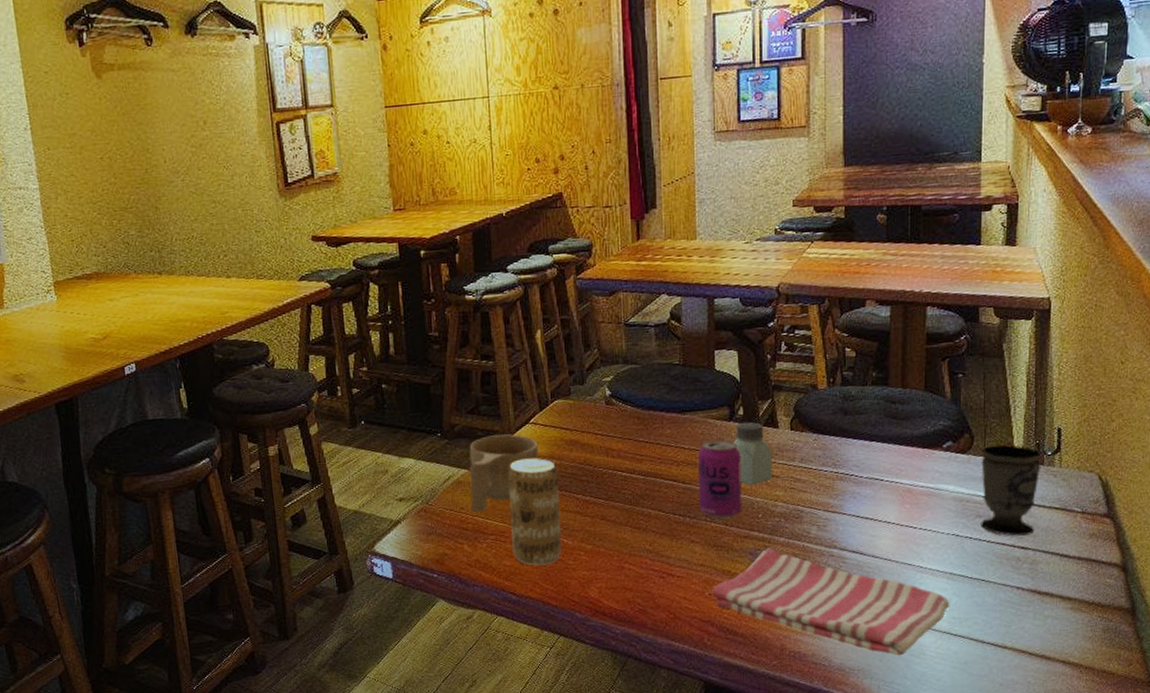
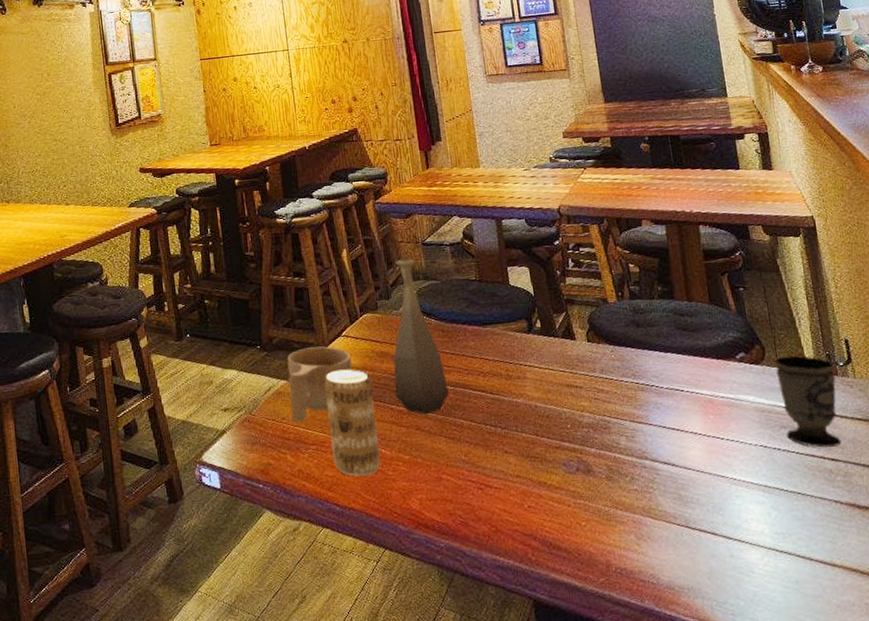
bottle: none [582,340,639,505] -> present [393,258,449,415]
beverage can: present [698,439,742,519] -> none [502,351,551,430]
dish towel: present [711,547,950,656] -> none [530,458,771,574]
saltshaker: present [733,421,772,486] -> none [534,334,576,397]

